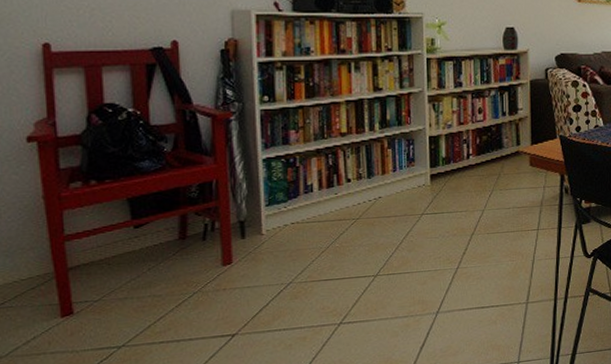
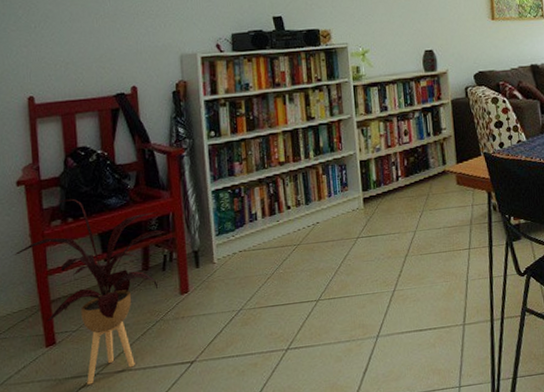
house plant: none [23,159,210,357] -> present [14,198,168,385]

